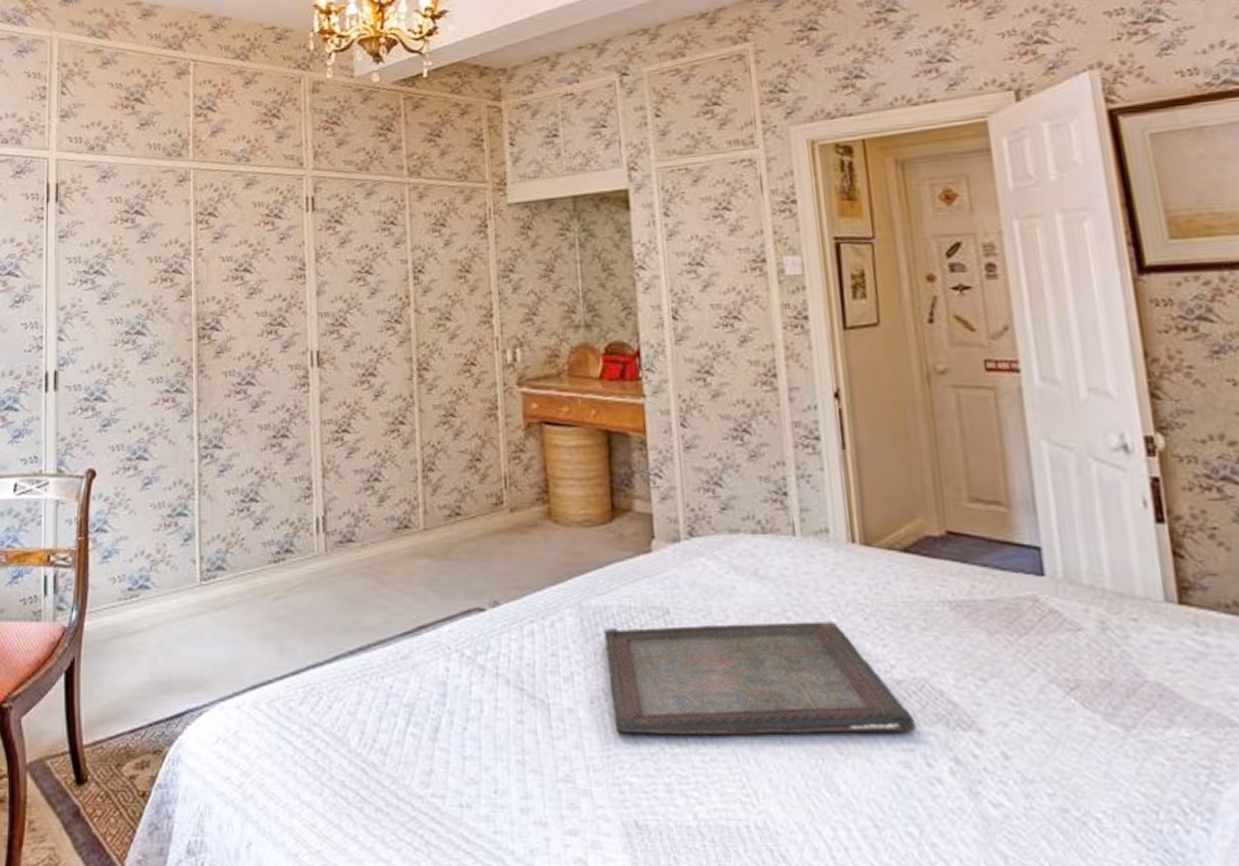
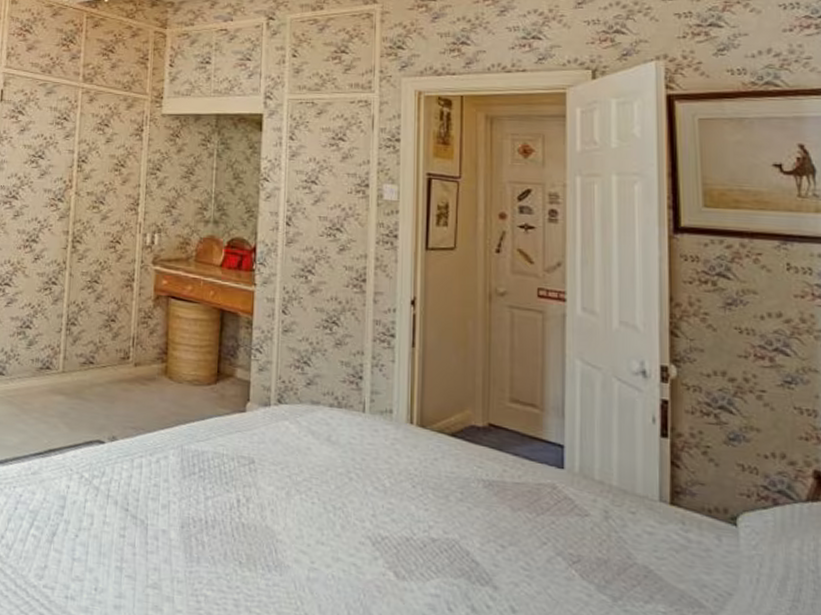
serving tray: present [603,621,916,734] -> none [198,469,443,582]

